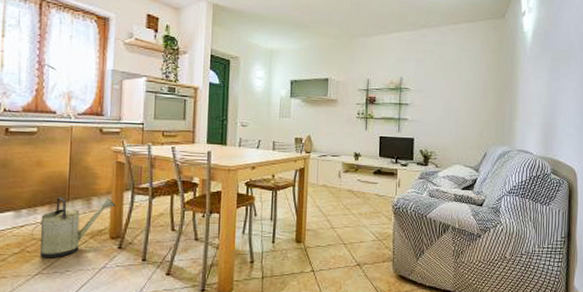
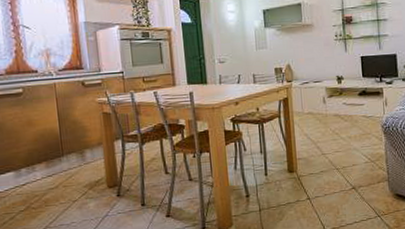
watering can: present [31,197,115,258] -> none [33,148,108,213]

